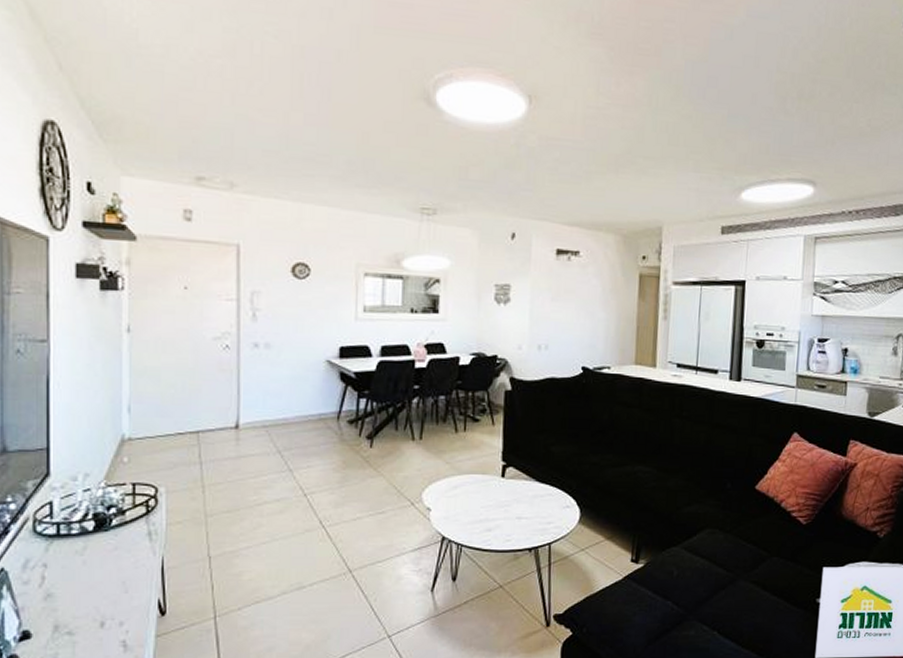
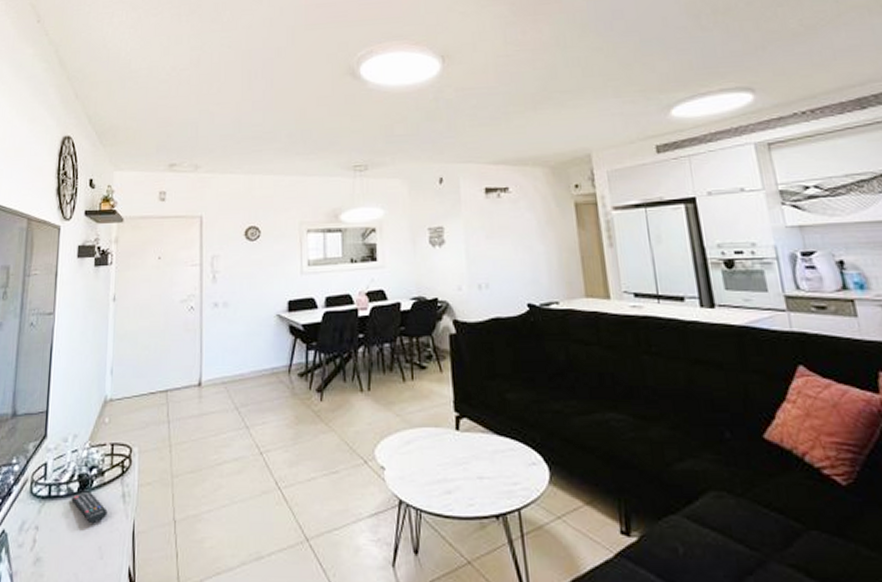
remote control: none [86,530,131,561] -> present [71,491,108,524]

